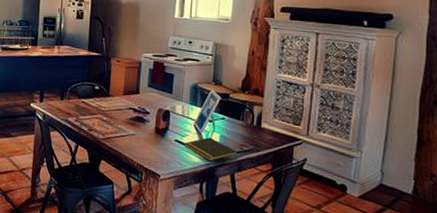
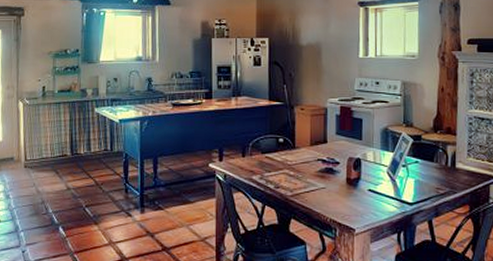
notepad: present [185,137,238,161] -> none [379,183,434,209]

